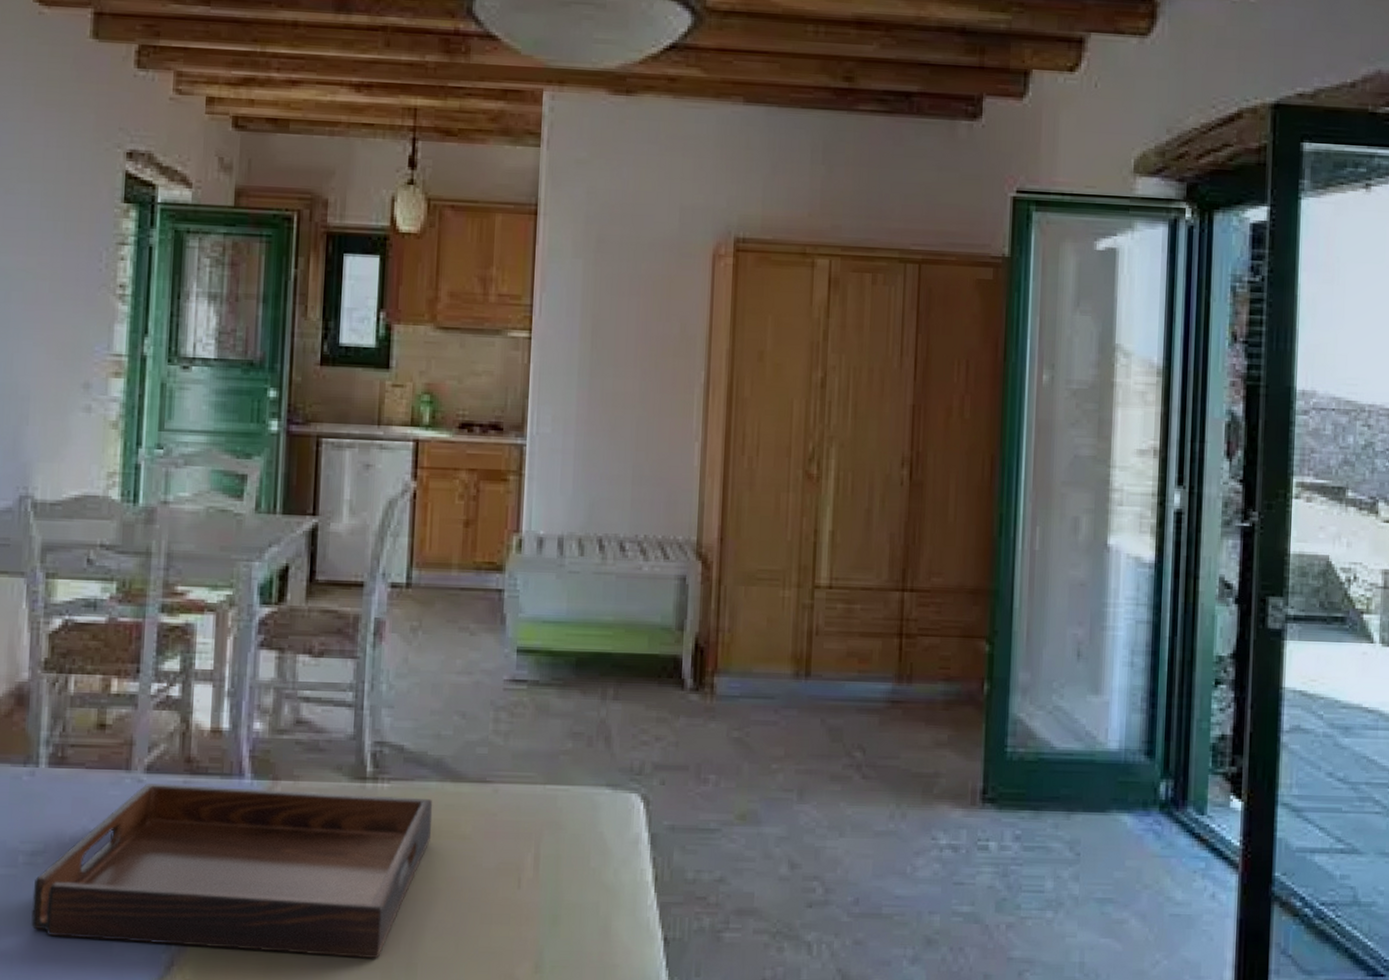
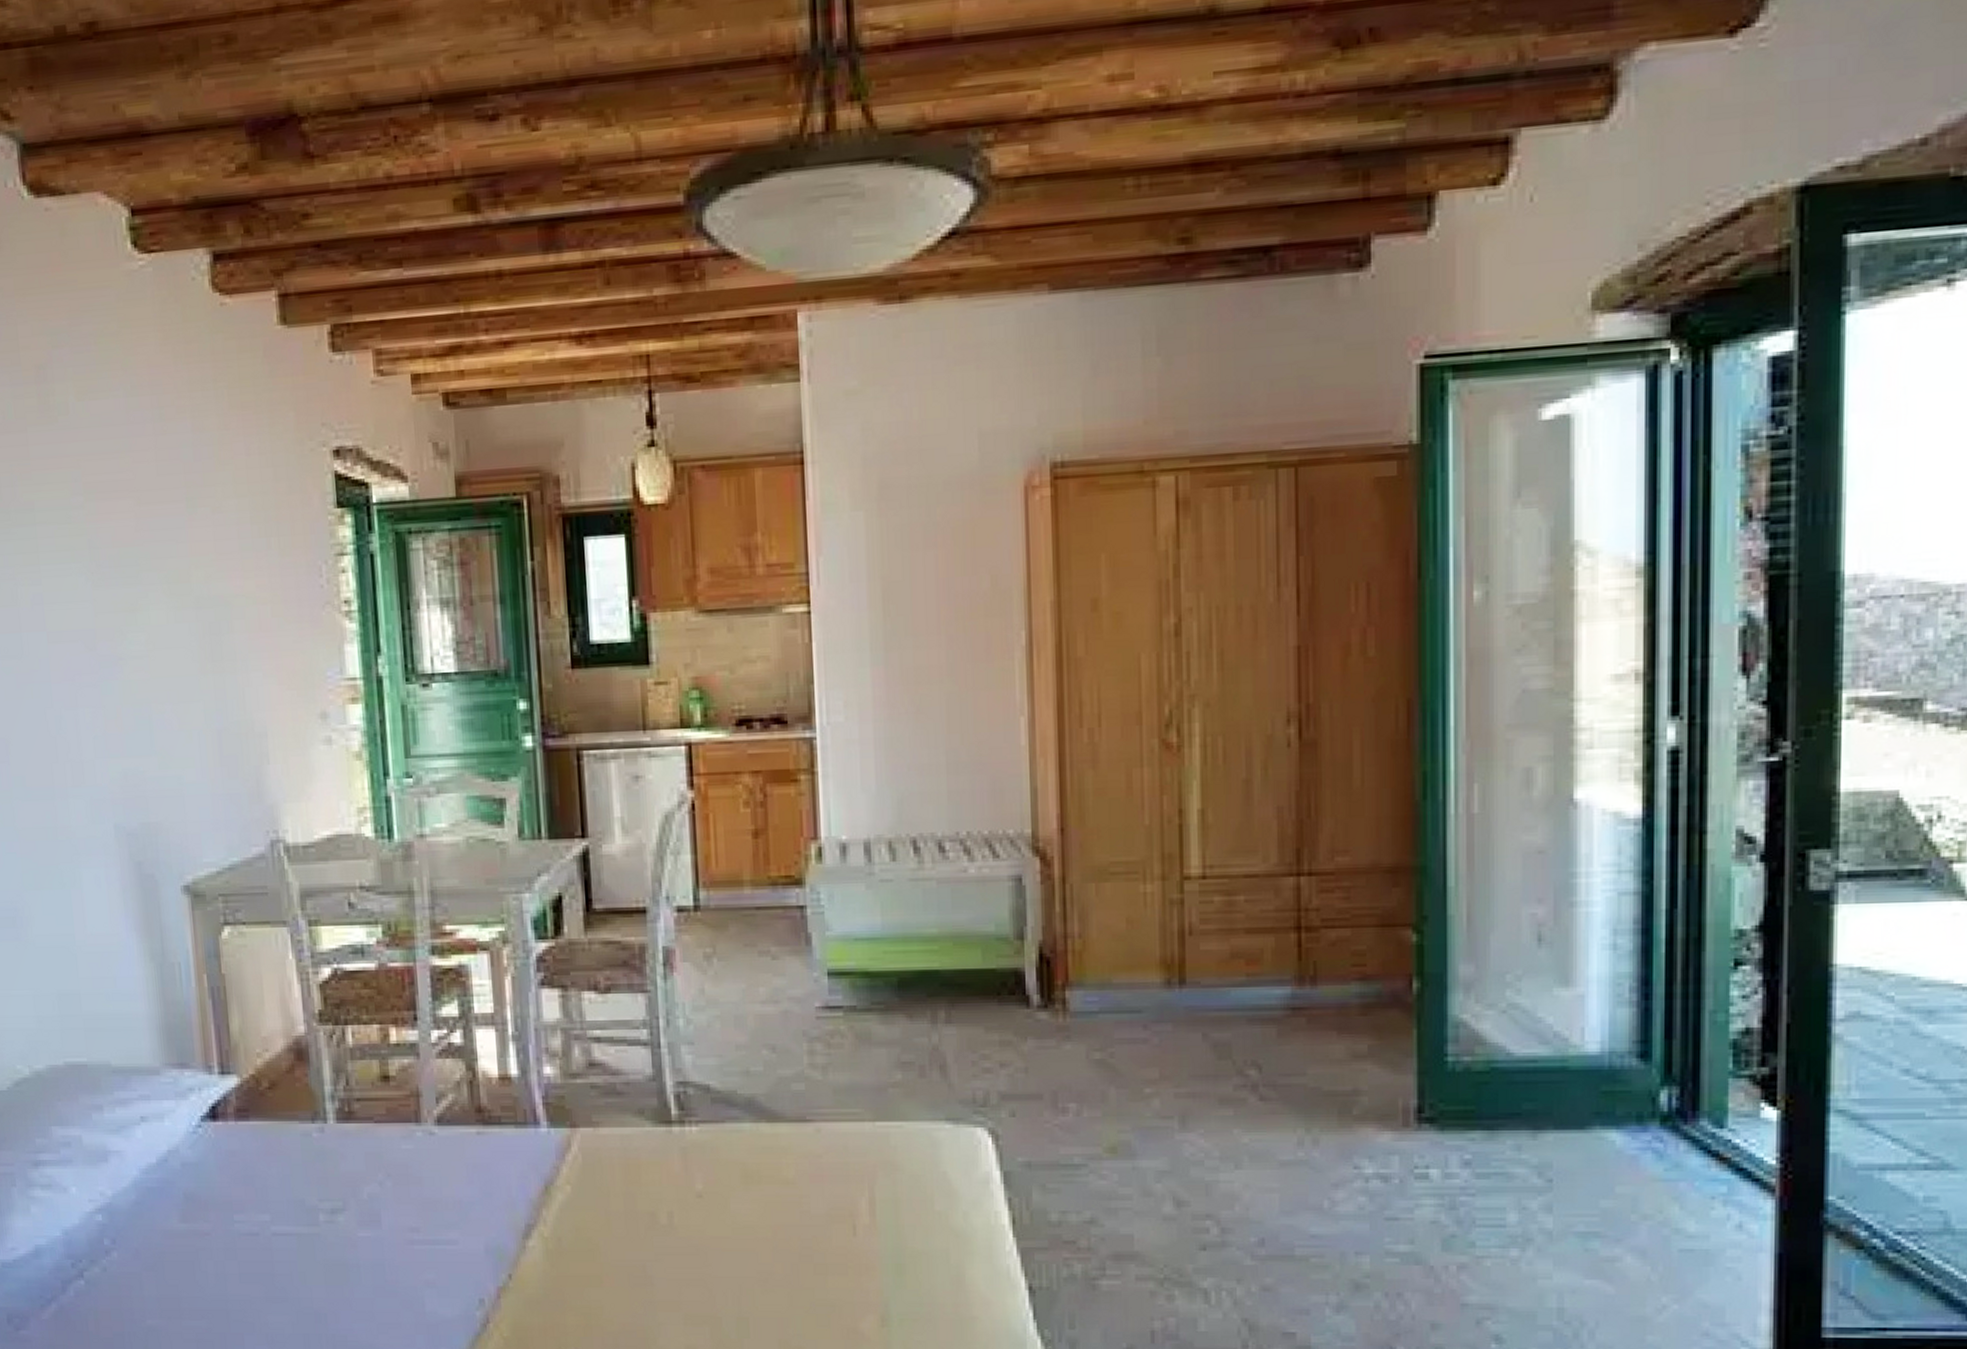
serving tray: present [31,783,433,958] -> none [338,1135,751,1313]

